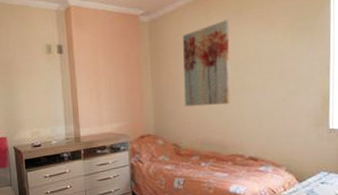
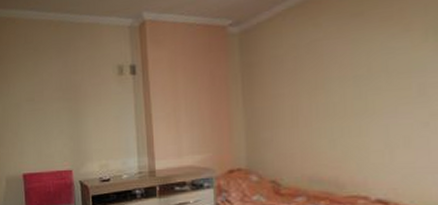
wall art: present [183,20,230,107] -> none [283,25,347,135]

